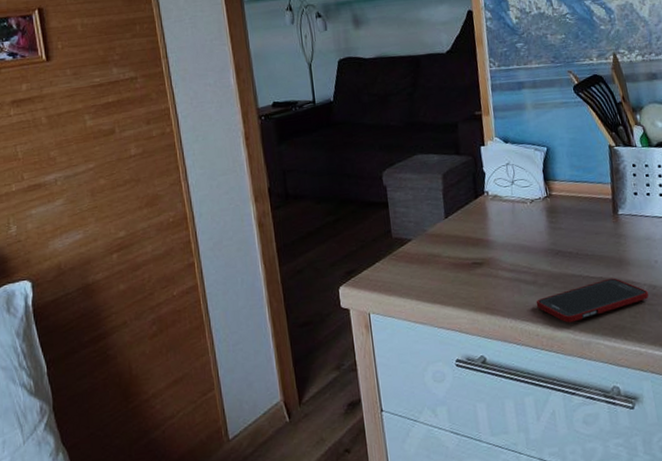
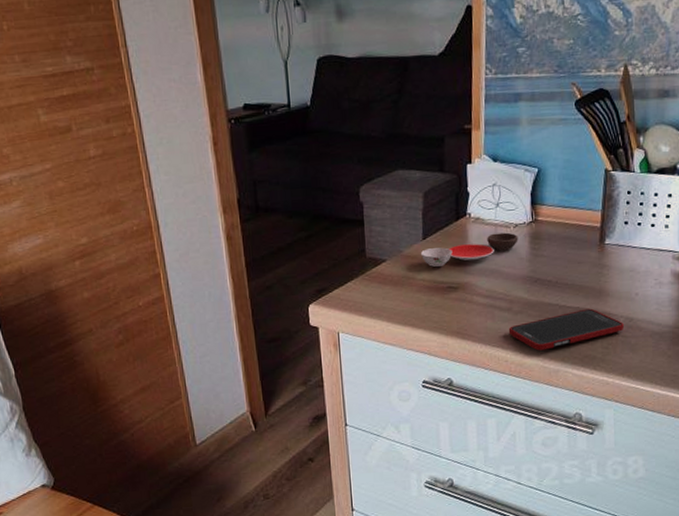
bowl: none [444,208,536,244] -> present [421,232,518,267]

